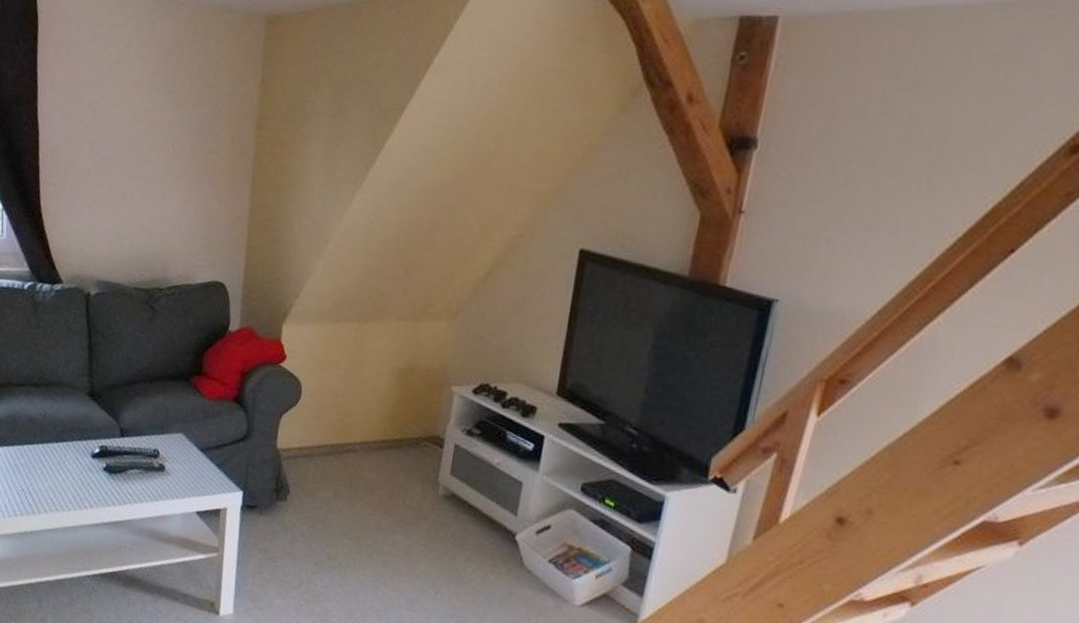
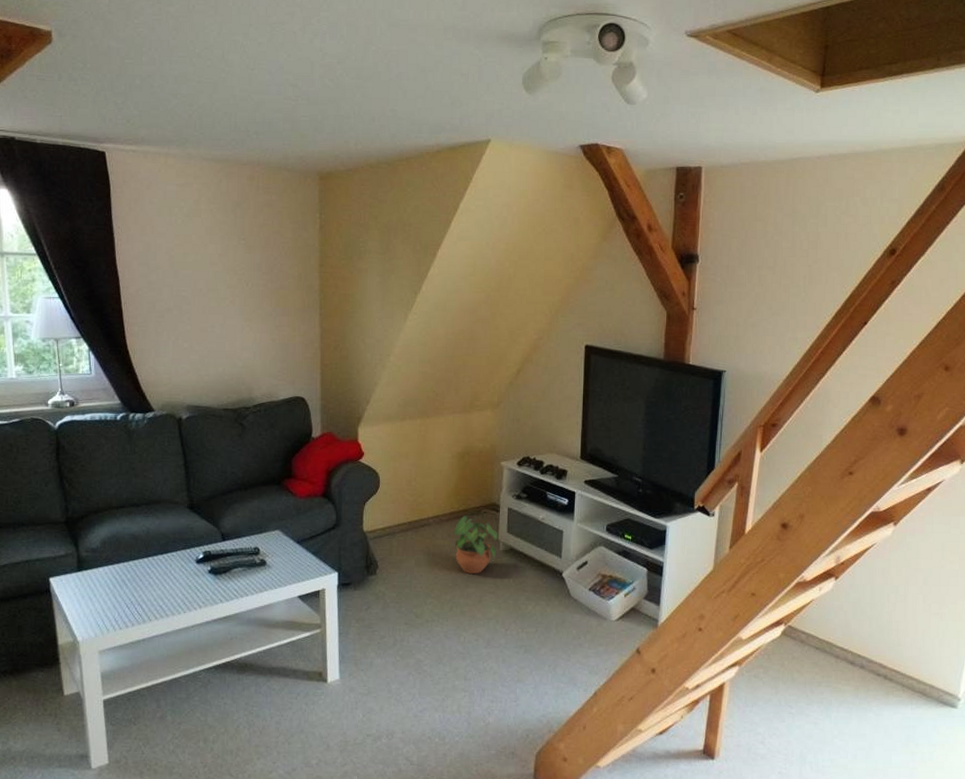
potted plant: none [382,446,439,519] -> present [453,515,498,575]

